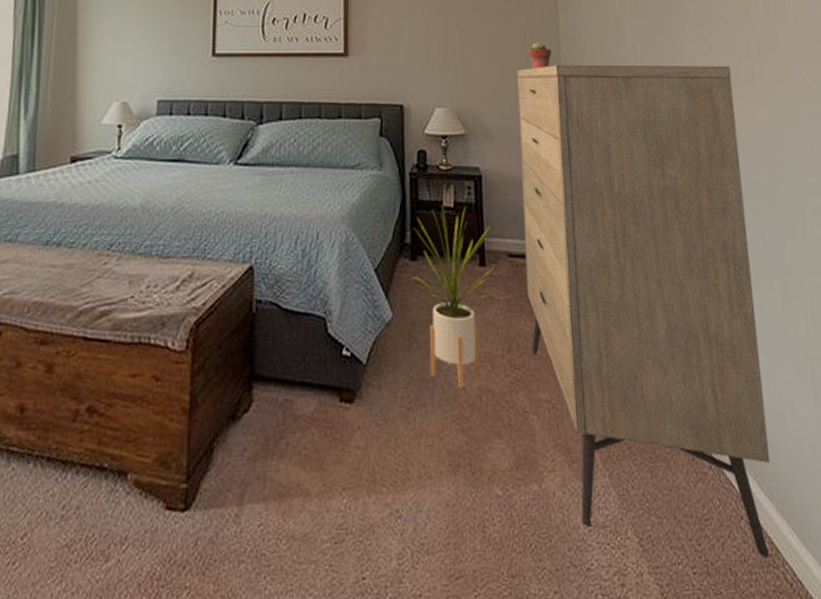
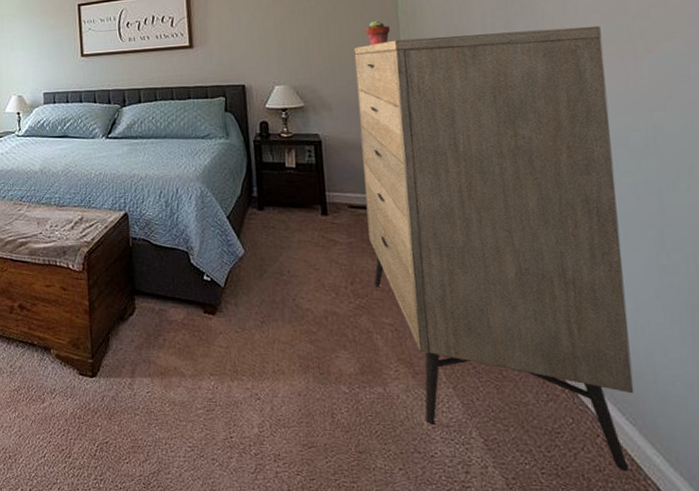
house plant: present [411,204,495,389] -> none [259,165,337,310]

